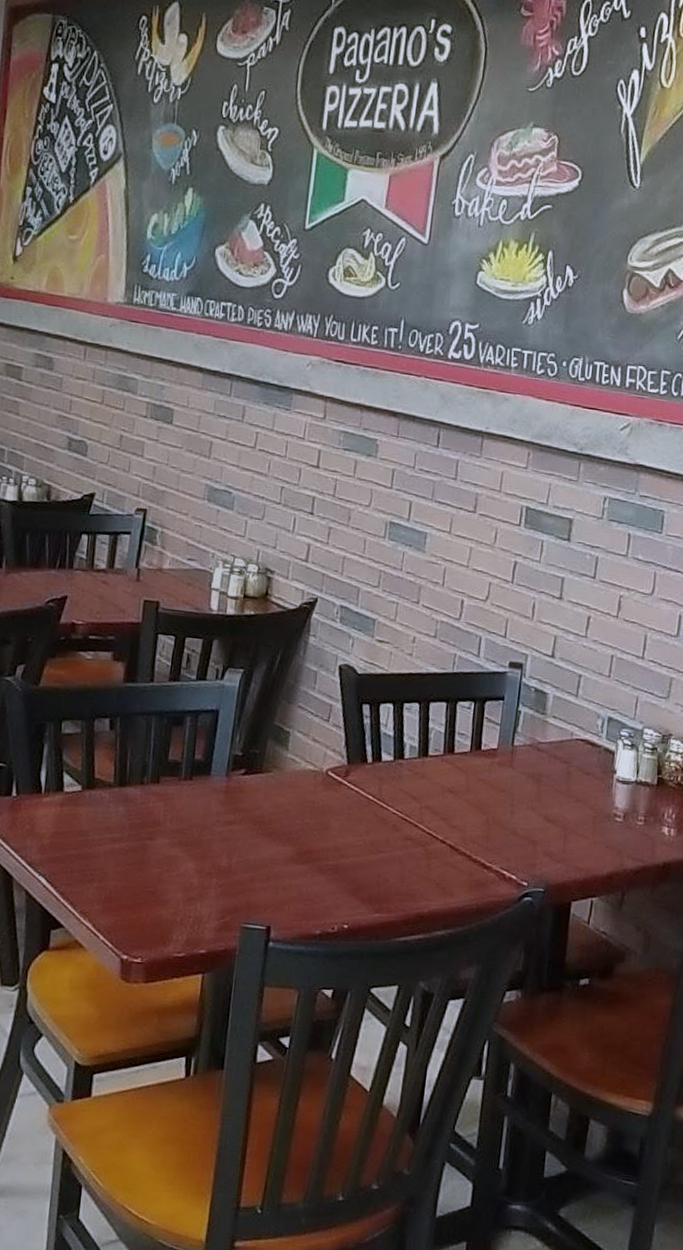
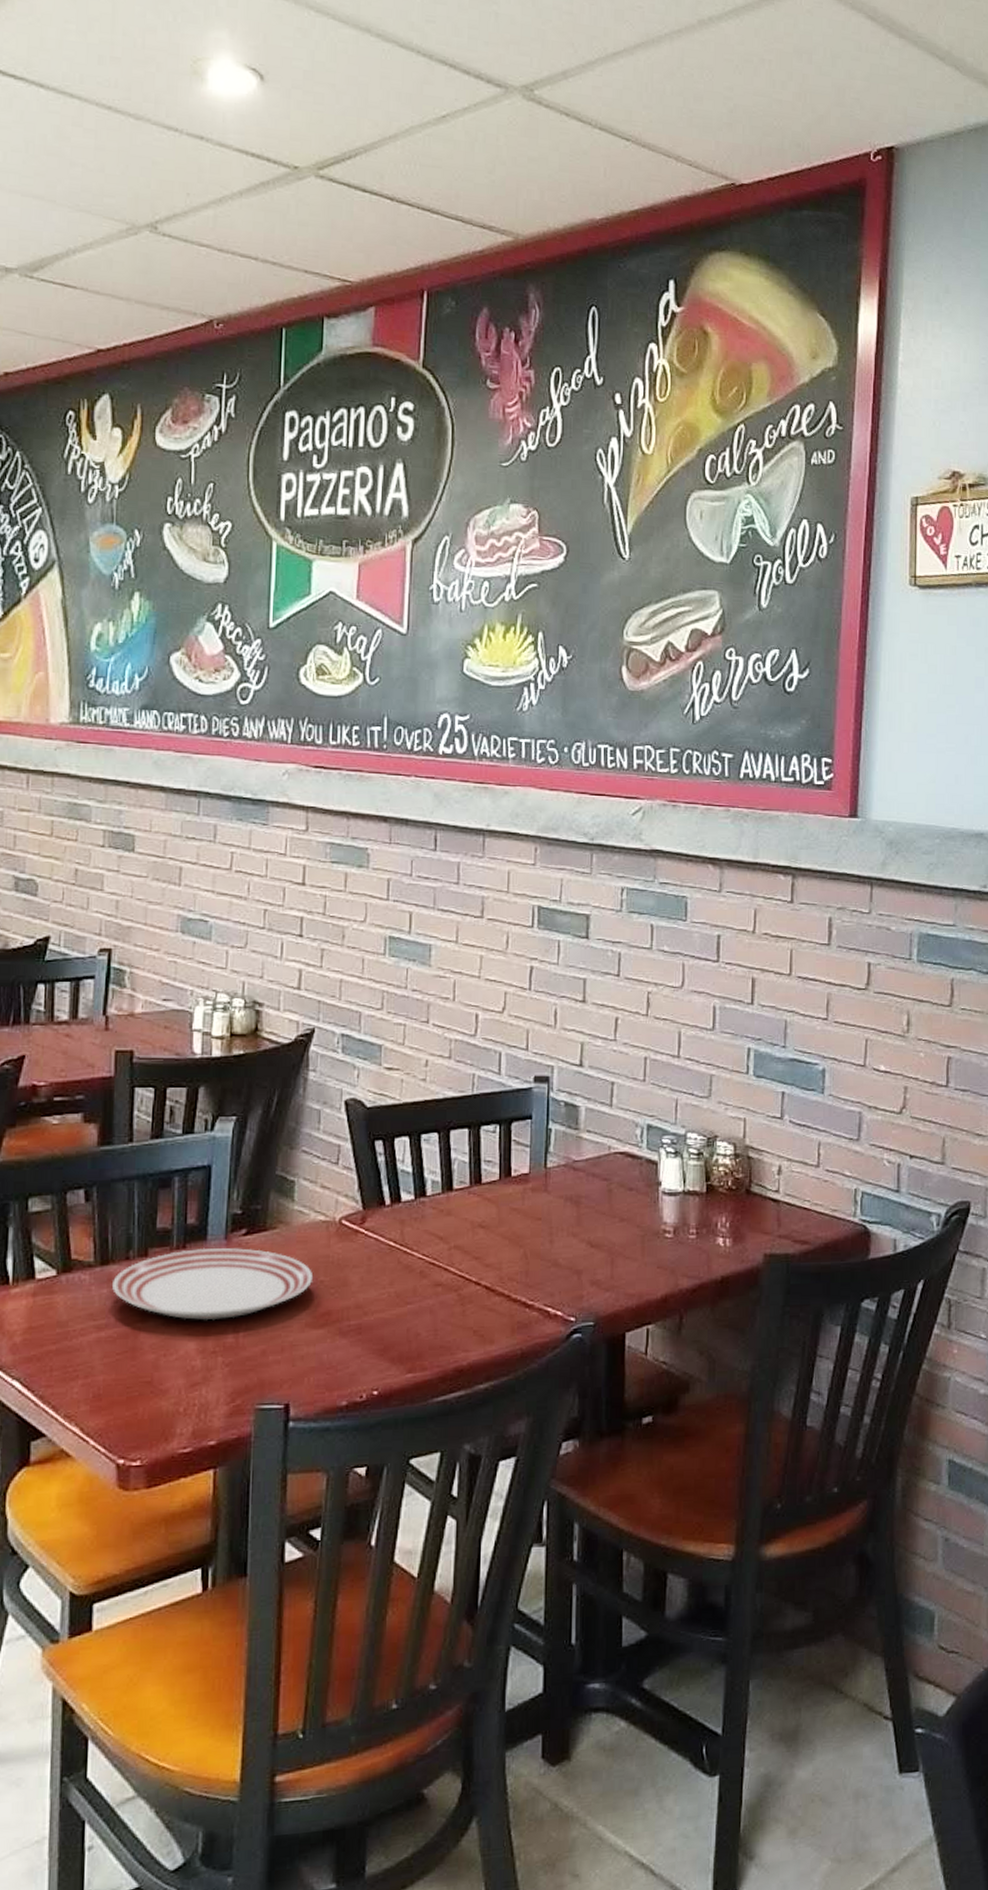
dinner plate: none [127,781,300,846] -> present [112,1247,314,1321]

